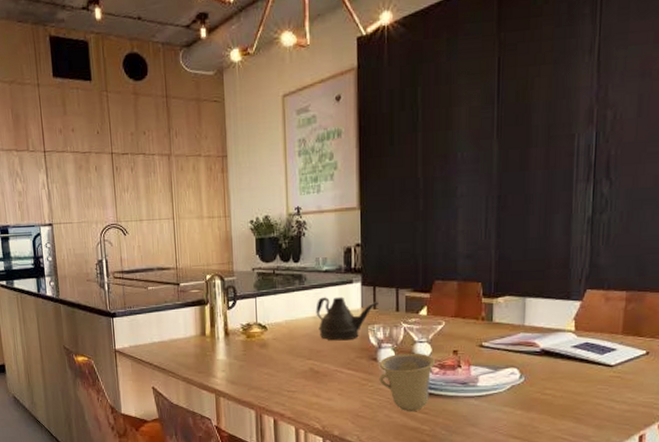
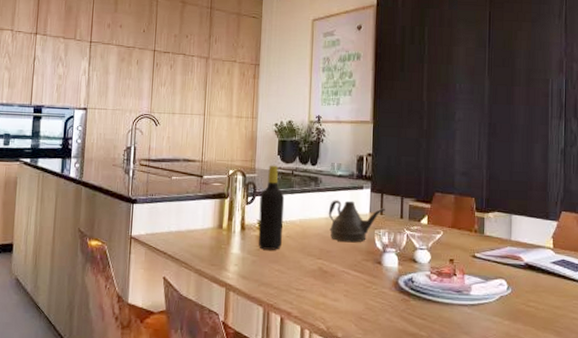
bottle: none [241,265,269,354] -> present [258,165,285,250]
cup: present [379,353,436,412] -> none [382,258,434,317]

